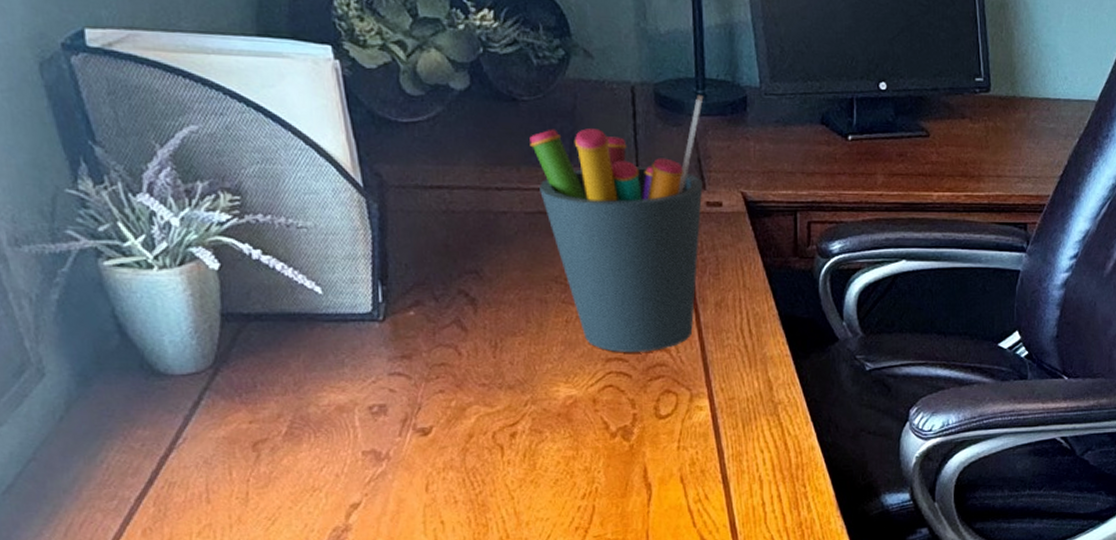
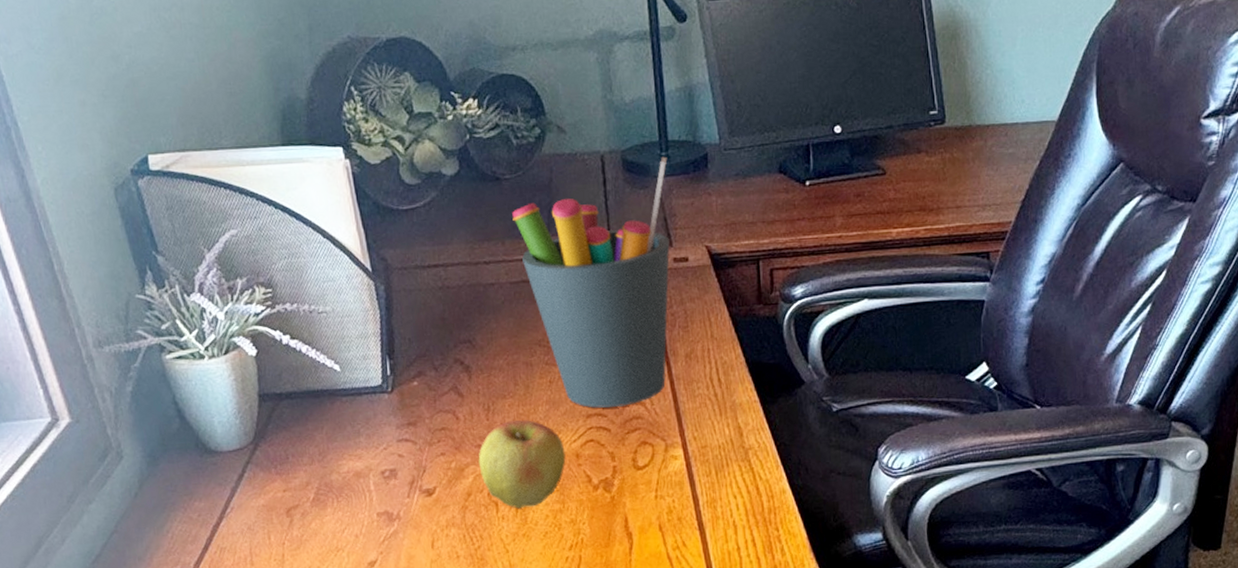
apple: none [482,360,582,454] -> present [478,420,566,509]

